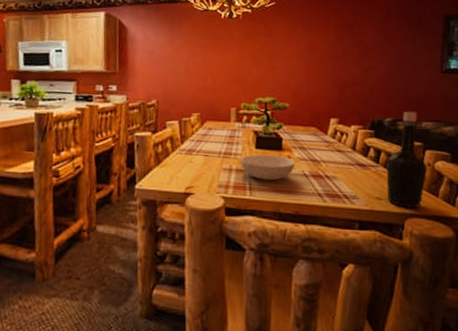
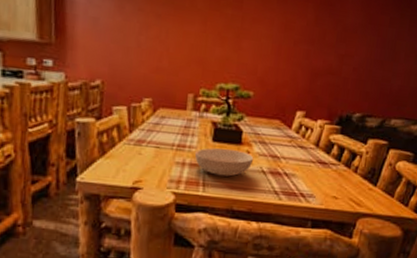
bottle: present [386,111,428,209] -> none [344,106,389,208]

